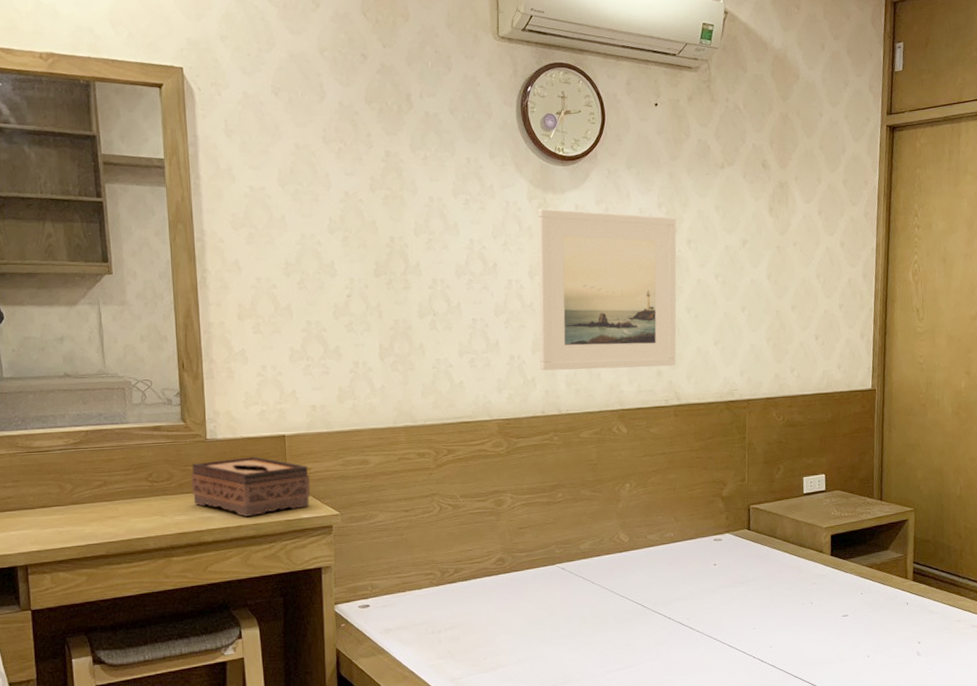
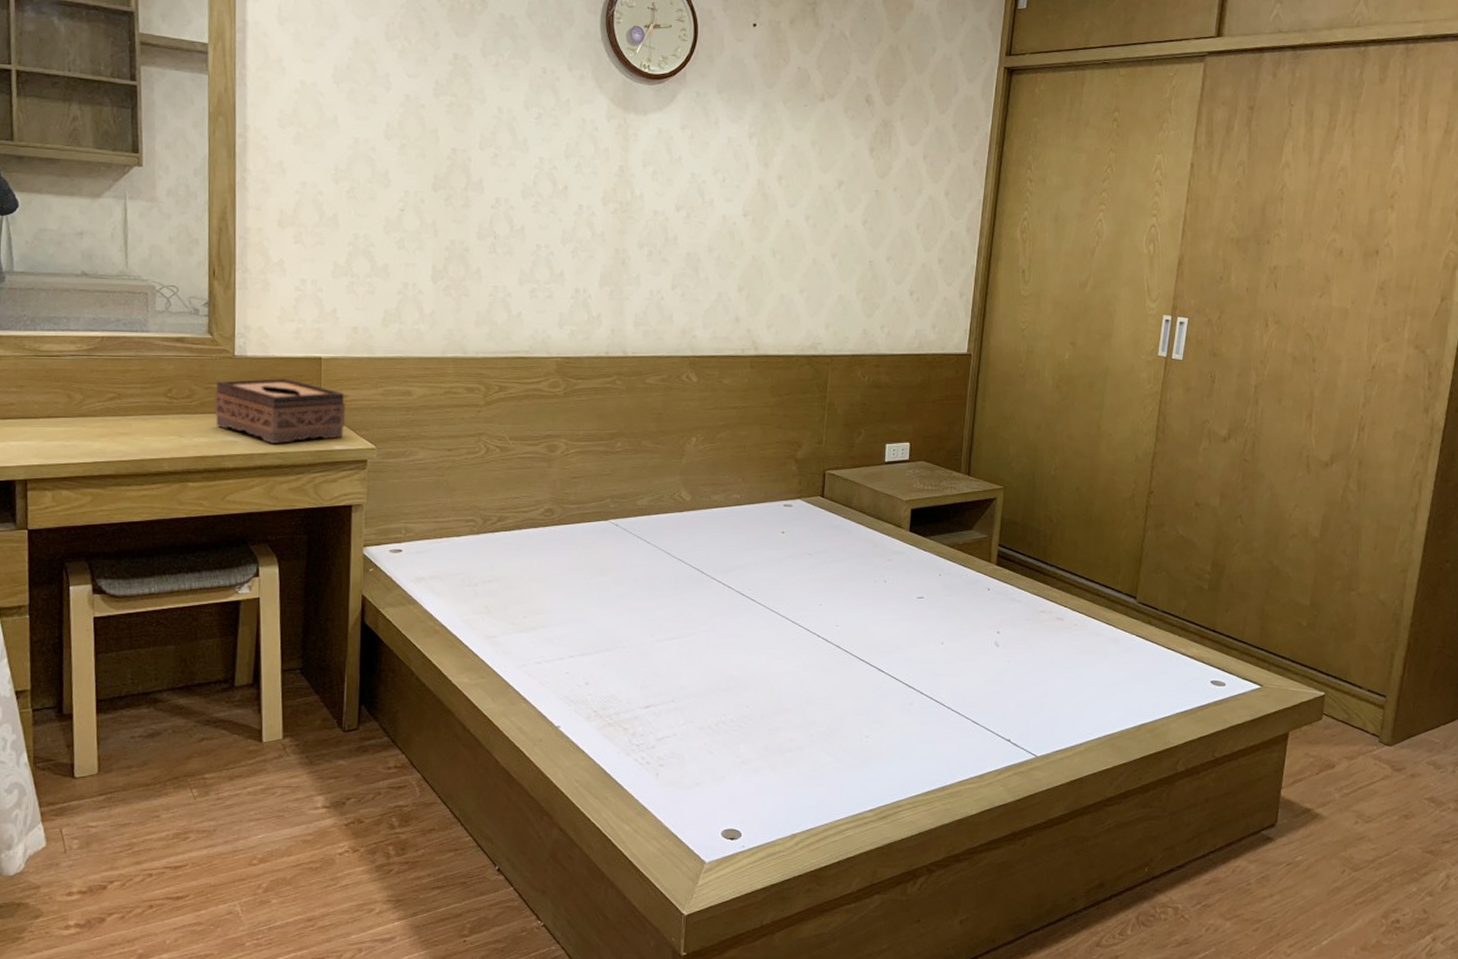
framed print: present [537,208,677,371] -> none [607,130,767,313]

